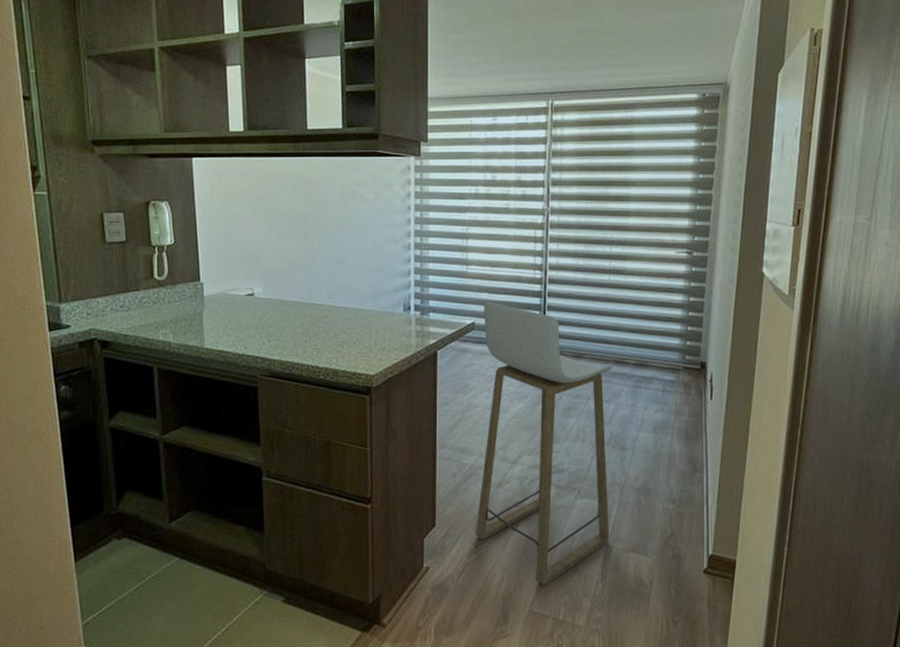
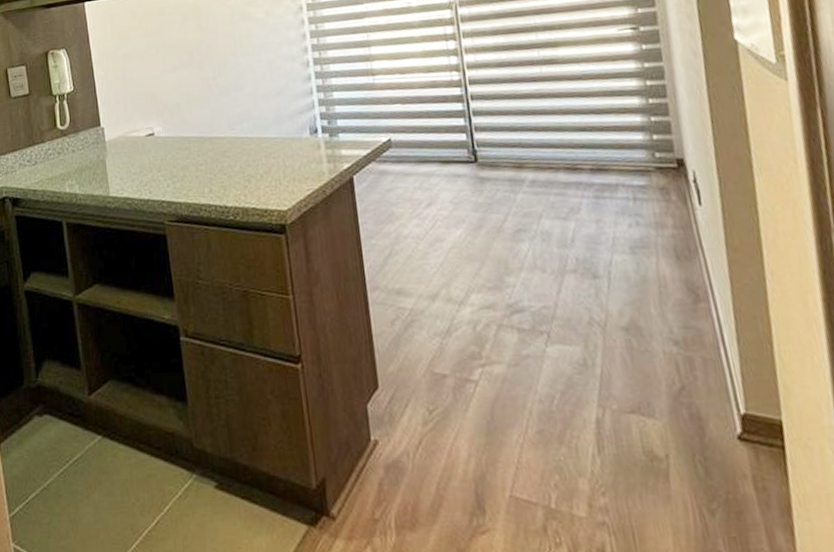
bar stool: present [476,301,613,586] -> none [398,113,600,463]

